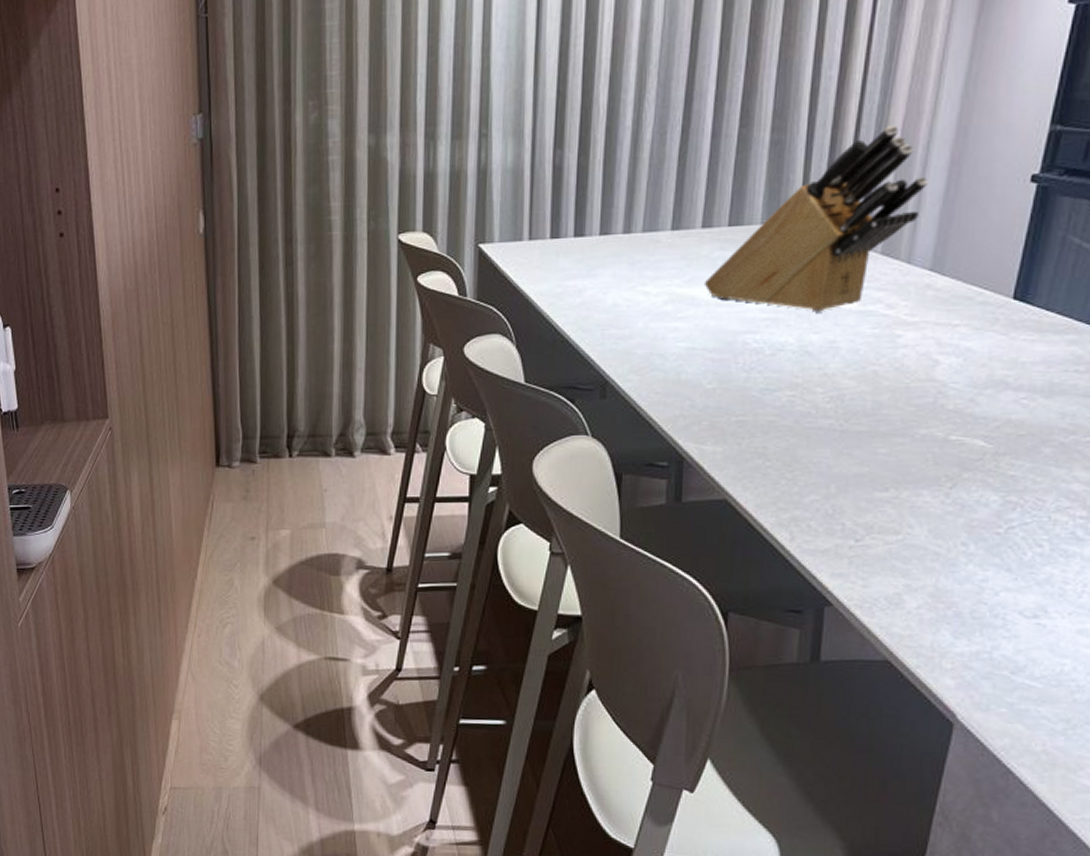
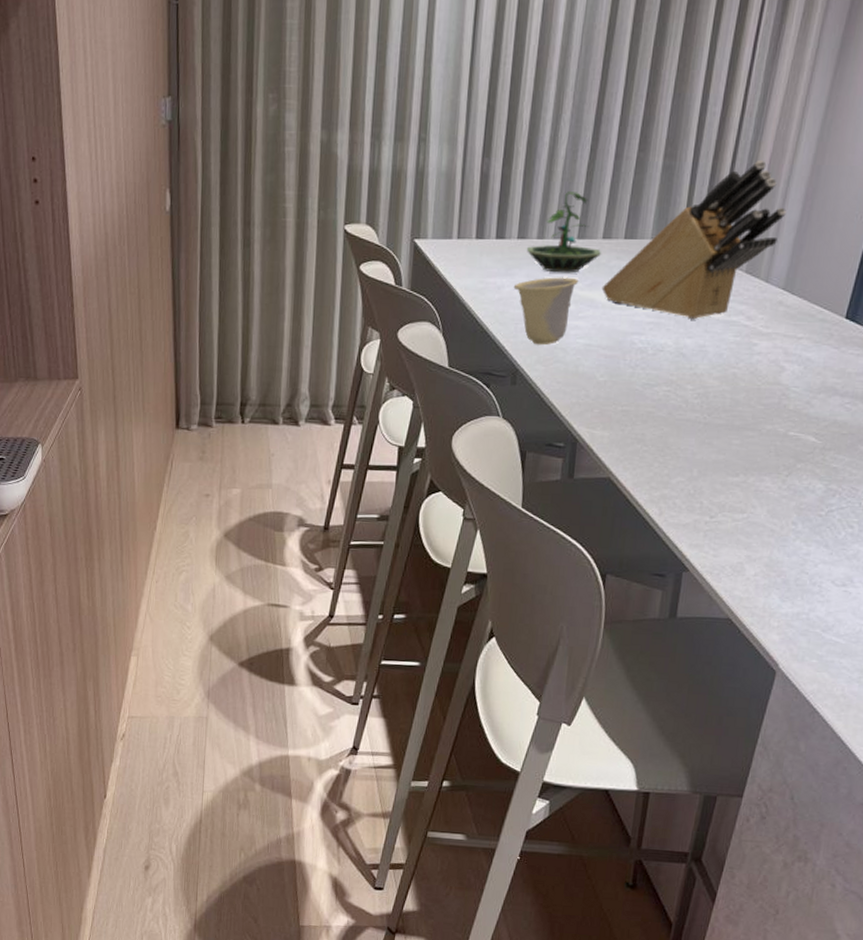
cup: none [597,274,675,352] -> present [513,277,578,346]
terrarium: none [612,178,702,270] -> present [527,192,602,273]

